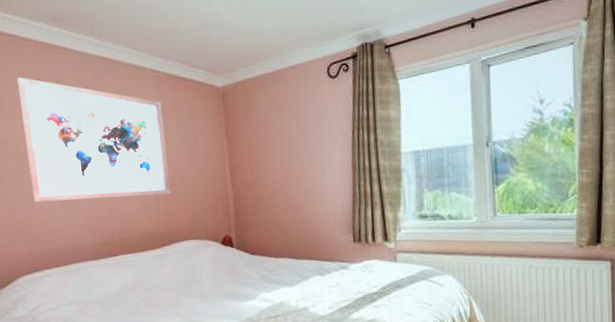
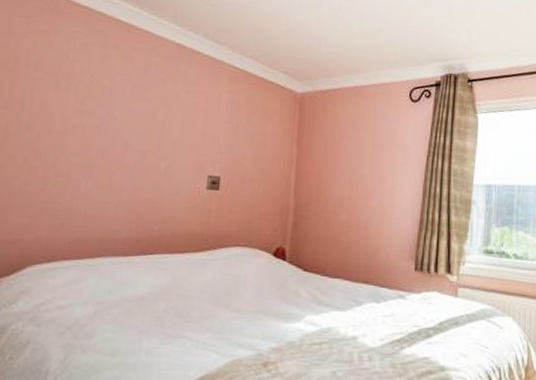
wall art: present [17,77,171,203] -> none [68,50,234,195]

